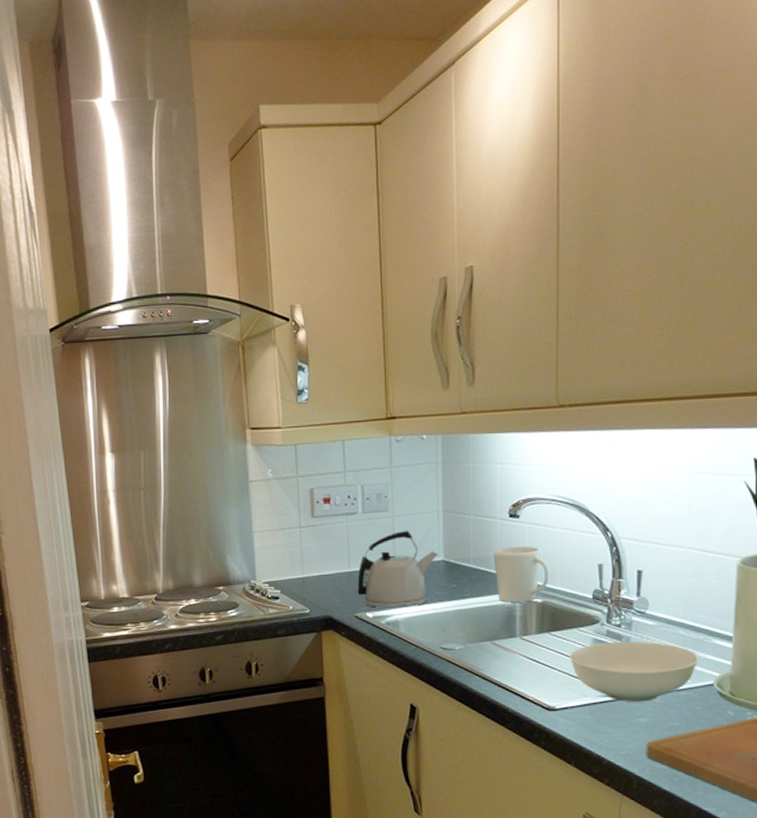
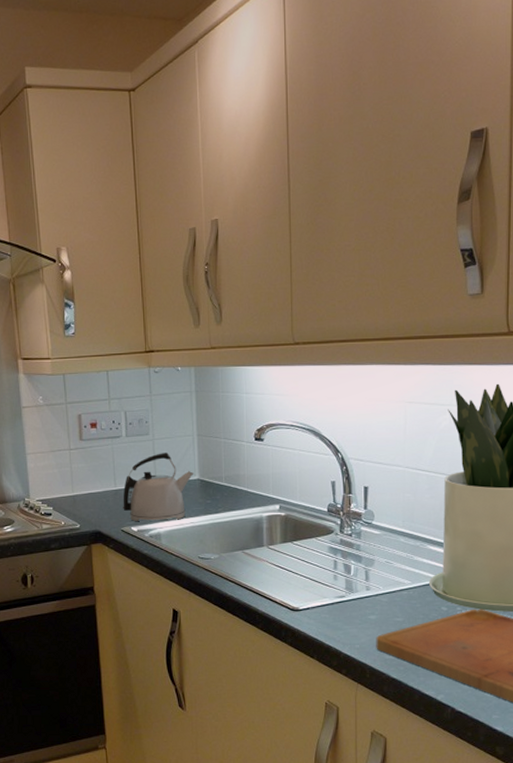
mug: present [493,546,549,602] -> none [242,466,290,516]
bowl: present [569,641,699,702] -> none [309,548,417,601]

